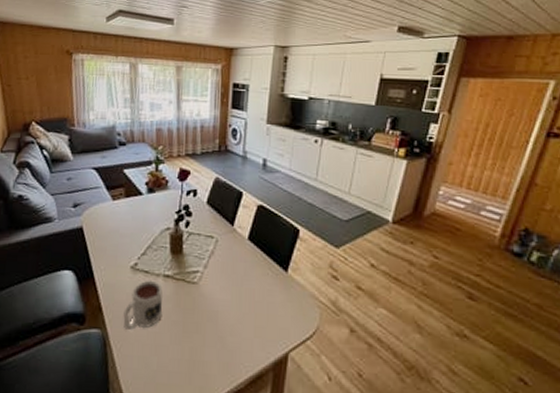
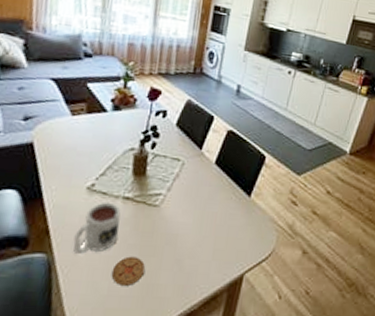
coaster: none [159,332,189,362] -> present [111,256,145,286]

